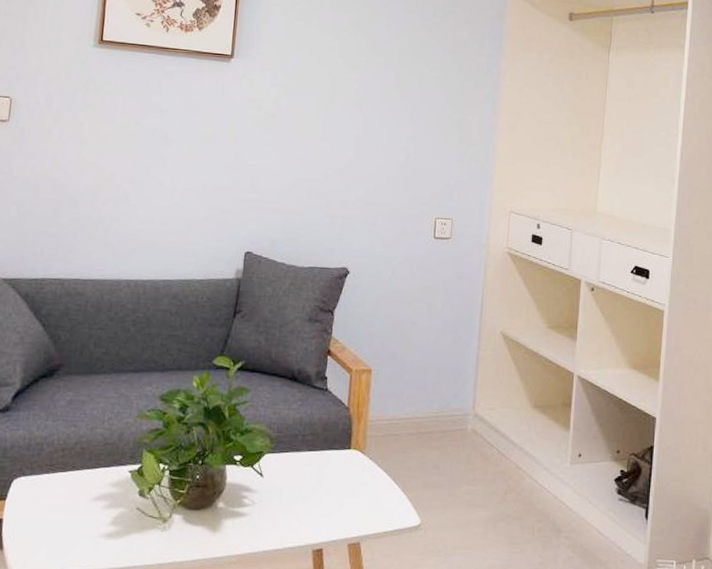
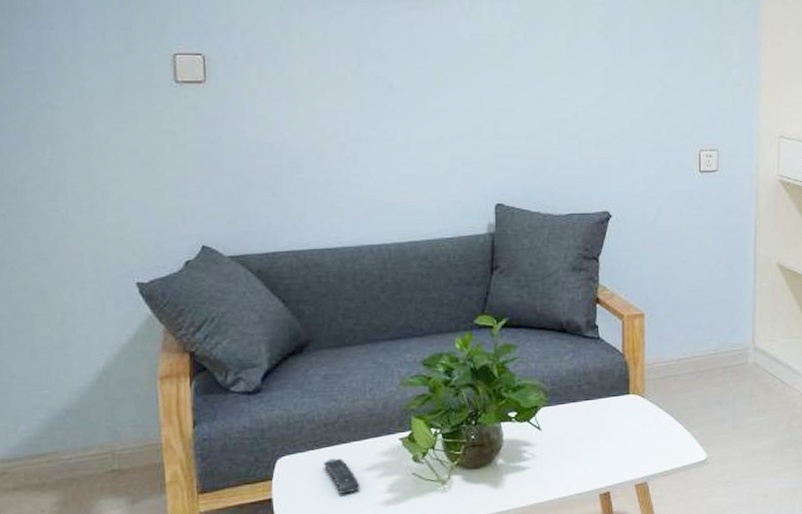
remote control: none [55,484,86,522] -> present [324,458,361,494]

